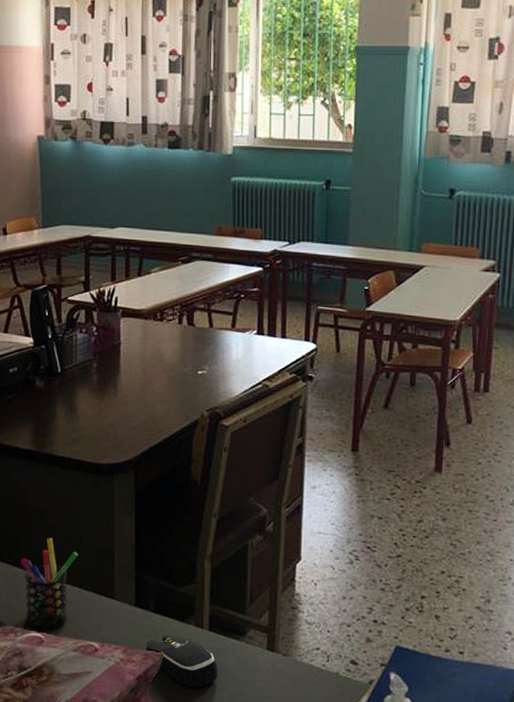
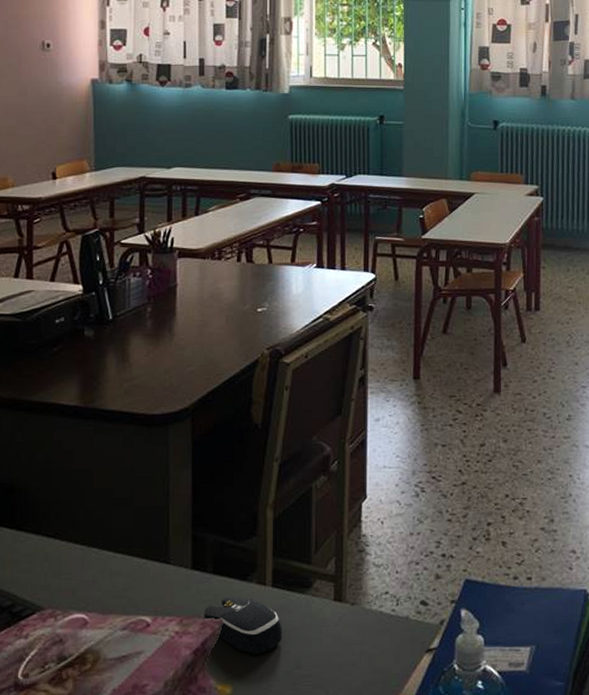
pen holder: present [20,537,79,630] -> none [63,501,129,609]

